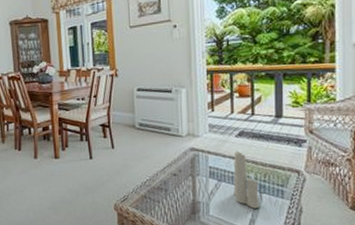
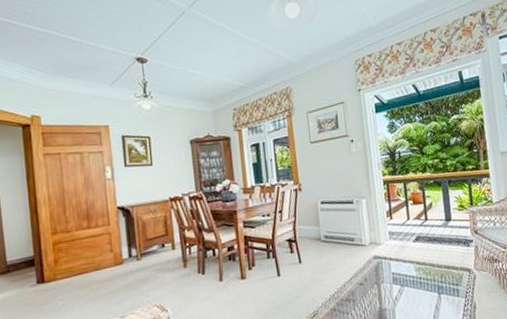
candle: present [233,149,261,209] -> none [413,253,441,310]

